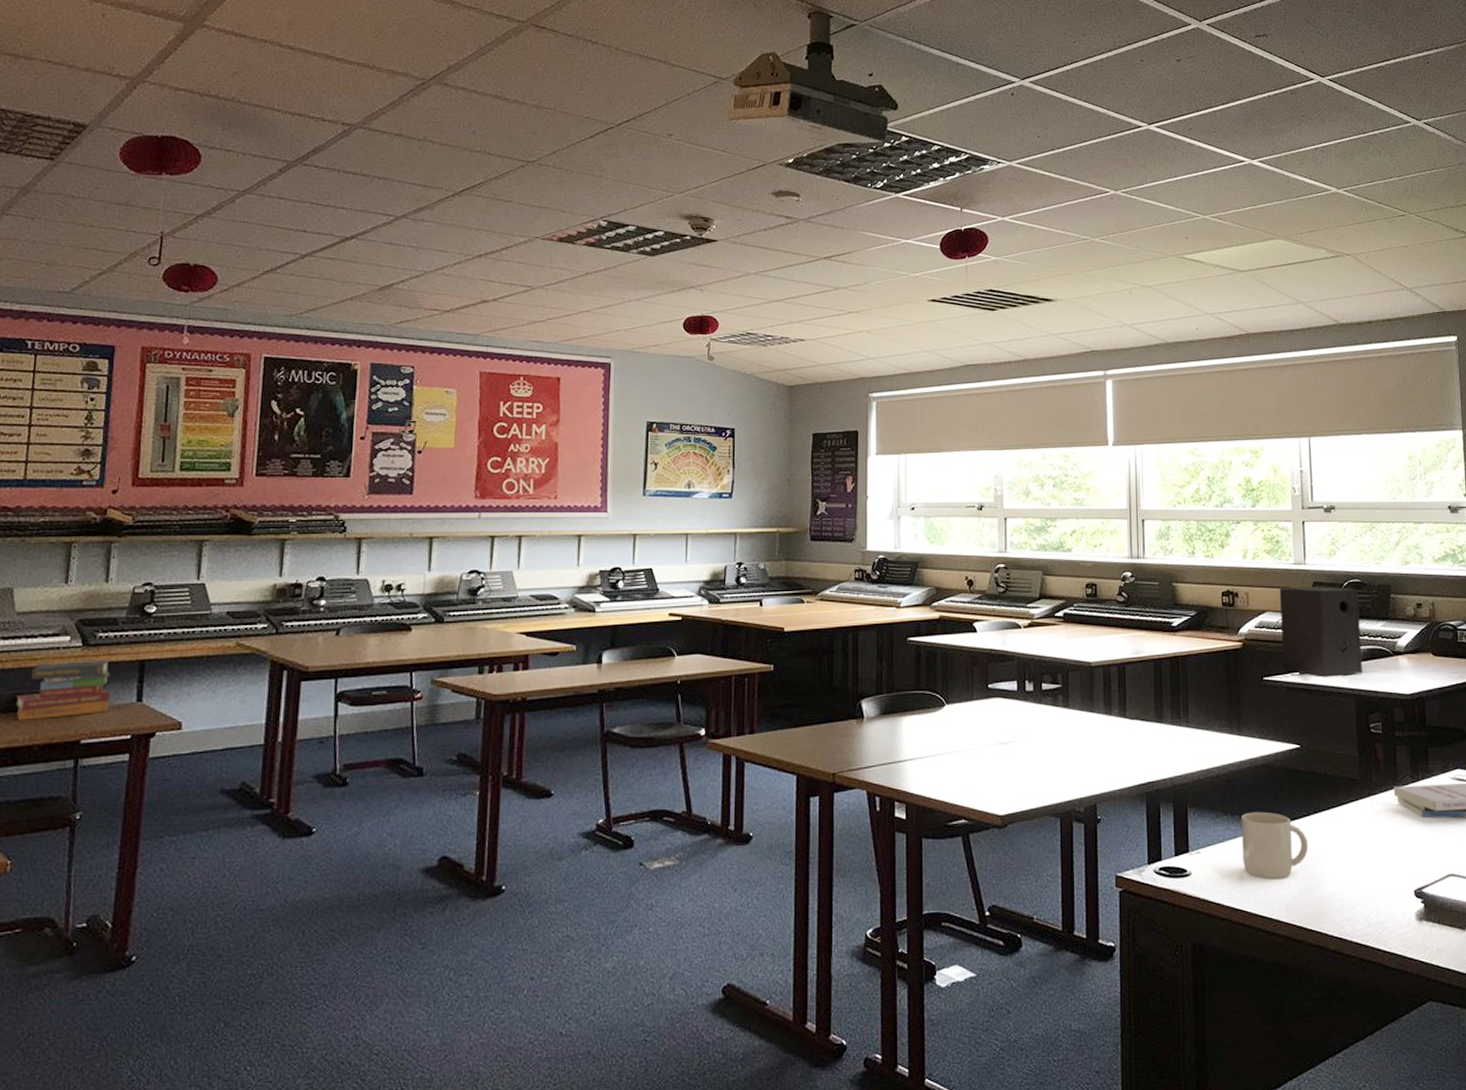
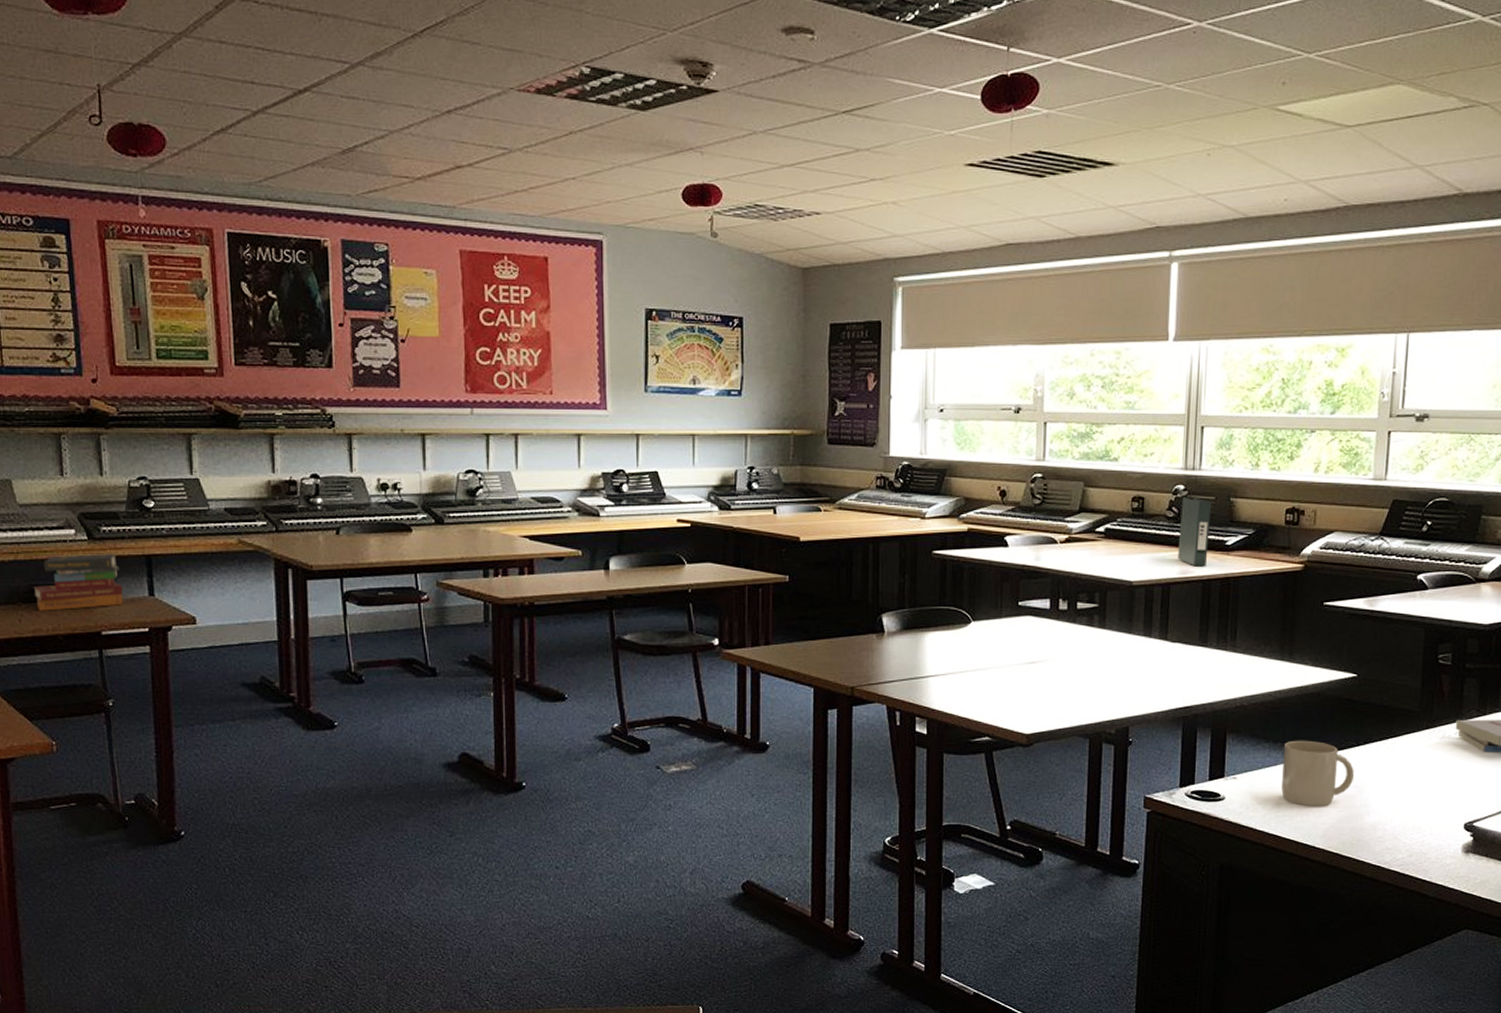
binder: none [1129,582,1157,647] -> present [1177,497,1212,567]
speaker: present [1279,586,1362,677] -> none [1347,504,1444,604]

